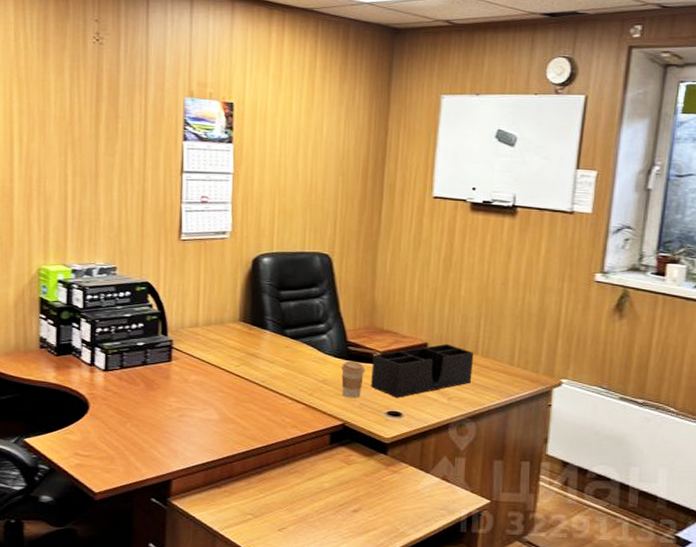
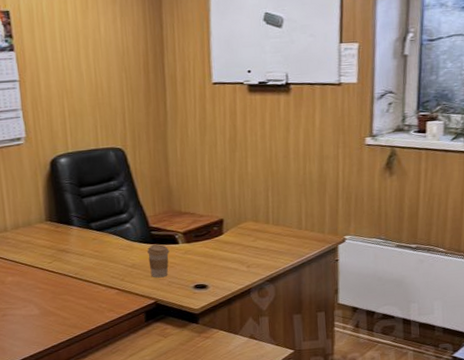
desk organizer: present [371,343,474,398] -> none [174,217,267,272]

